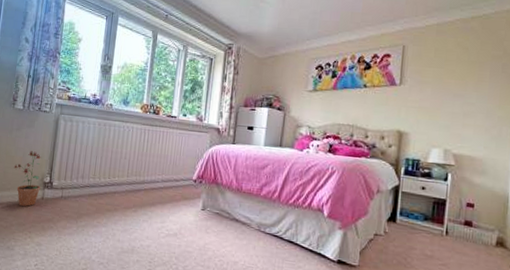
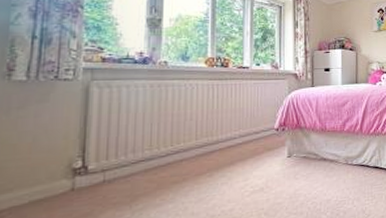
potted plant: present [14,151,41,206] -> none [17,132,68,207]

